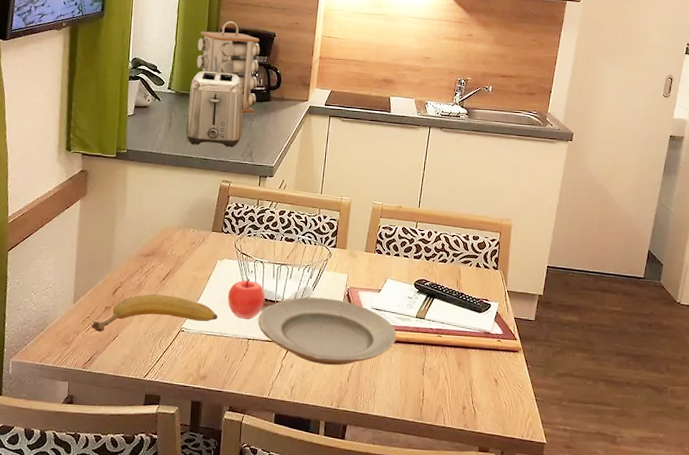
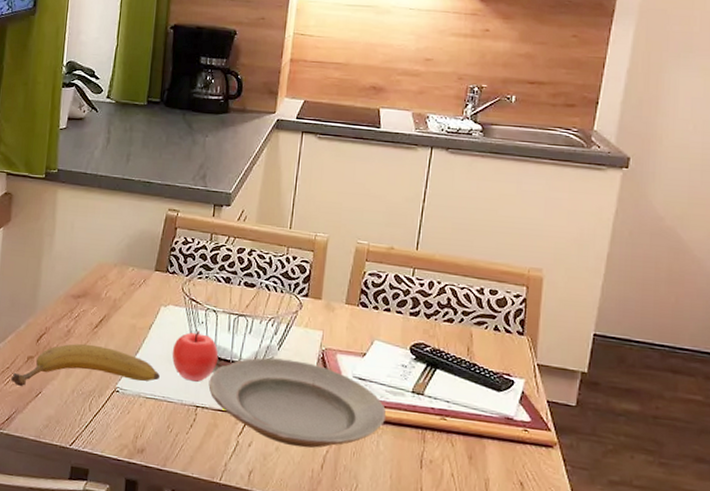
toaster: present [185,71,243,148] -> none [126,76,196,169]
spice rack: present [196,21,260,114] -> none [141,17,218,128]

